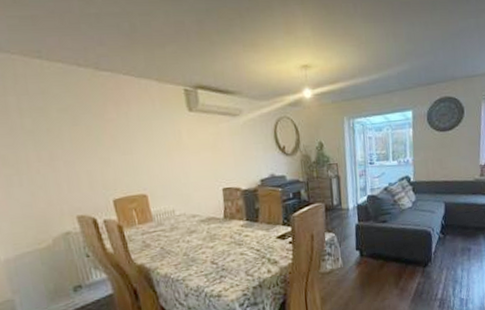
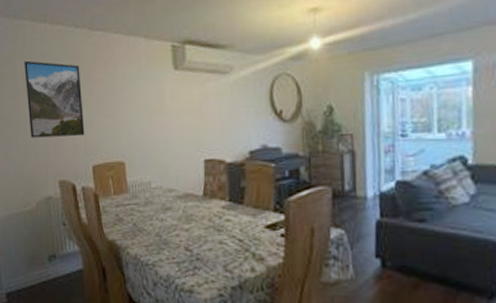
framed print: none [19,97,102,177] -> present [24,60,85,138]

